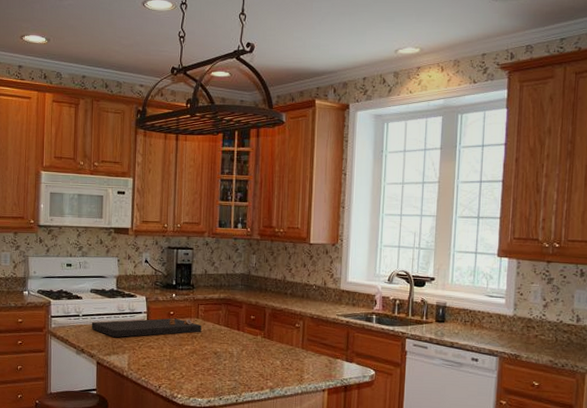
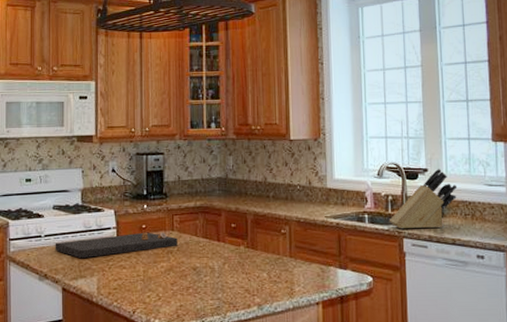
knife block: none [394,278,461,332] -> present [389,168,458,229]

